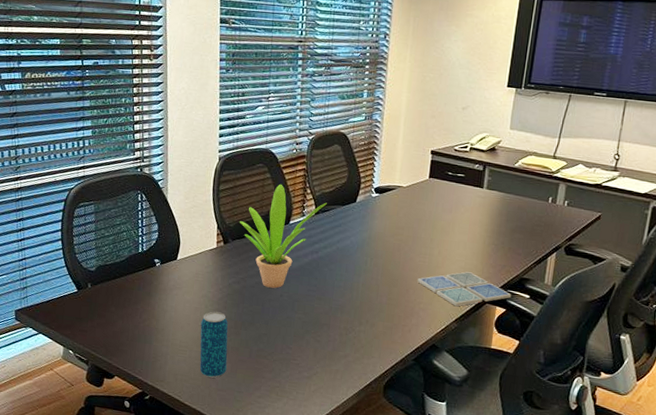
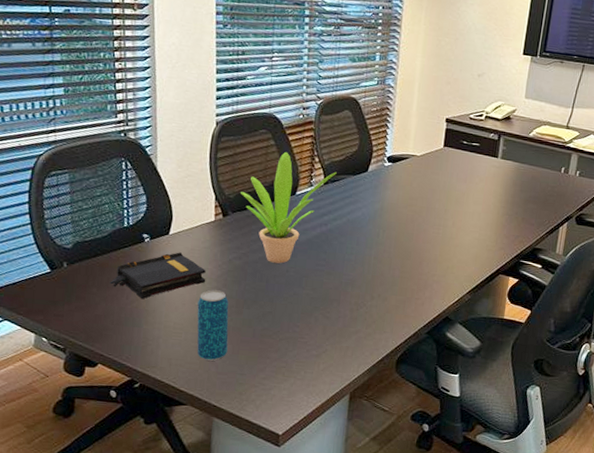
book: none [126,276,209,319] -> present [110,252,206,300]
drink coaster: present [418,271,512,307] -> none [431,242,525,278]

